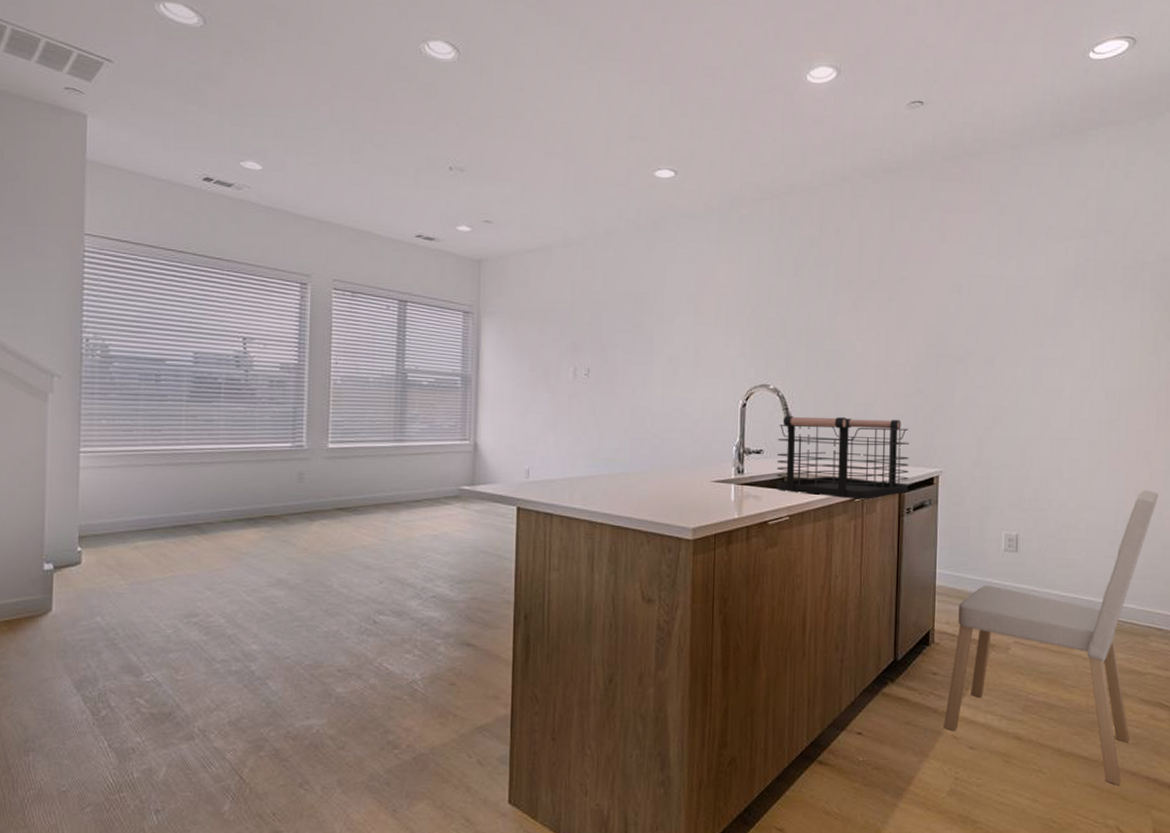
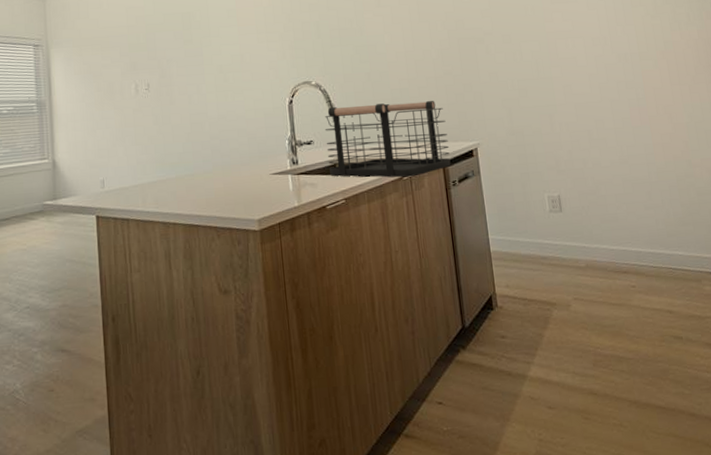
dining chair: present [944,490,1159,785] -> none [515,141,702,433]

